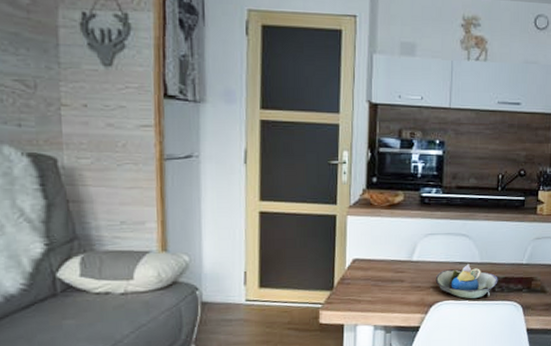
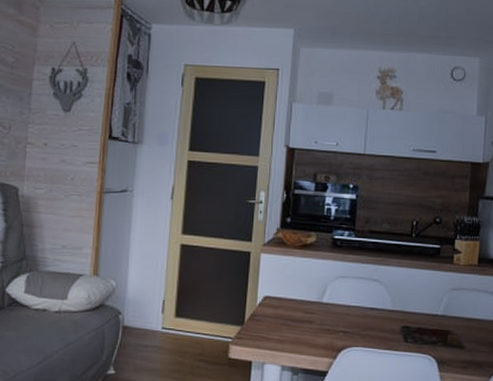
decorative bowl: present [435,264,498,299] -> none [345,310,411,348]

